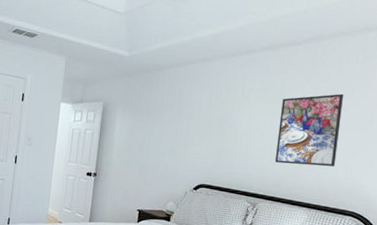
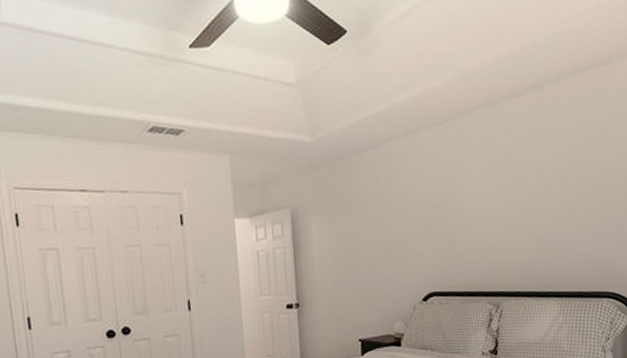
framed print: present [274,93,344,167] -> none [511,149,583,249]

